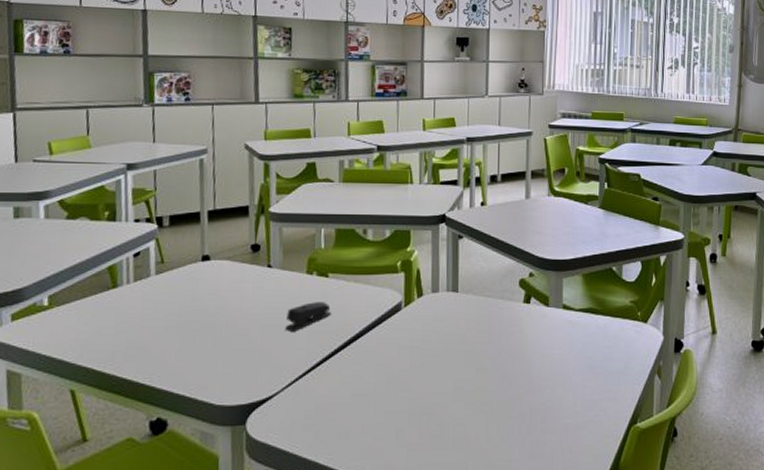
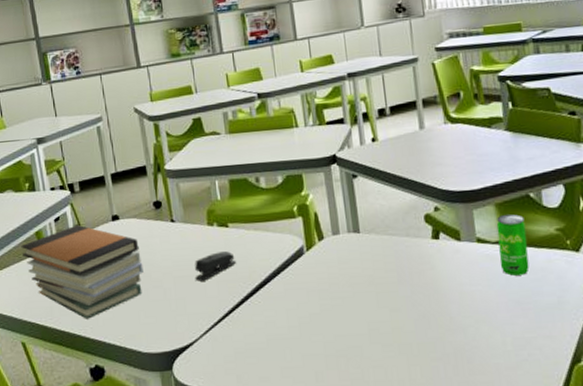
book stack: none [87,262,230,366] -> present [21,224,143,319]
beverage can: none [580,284,606,342] -> present [496,213,530,276]

